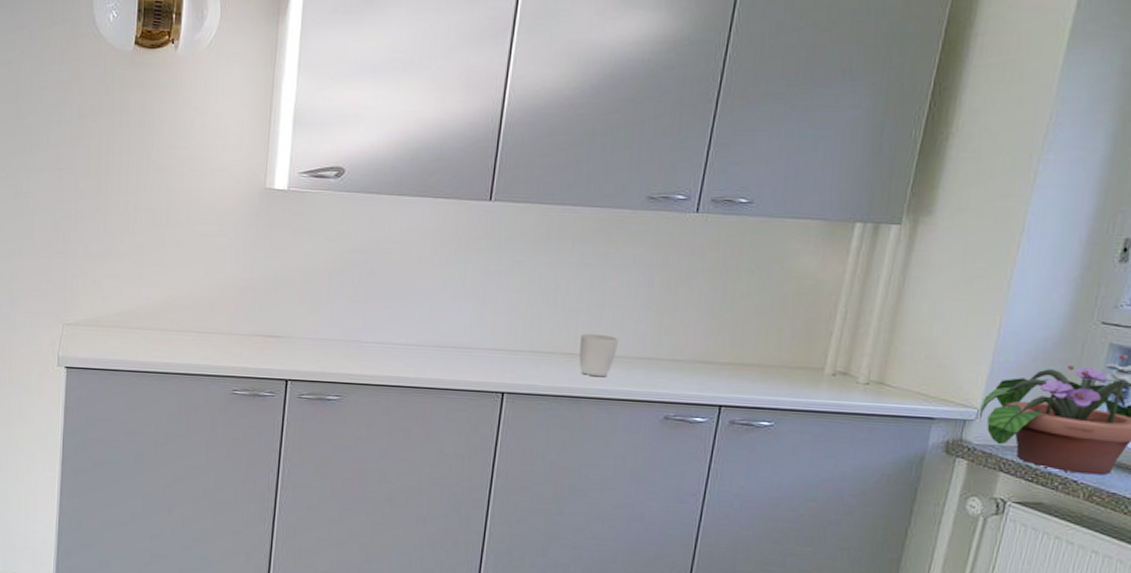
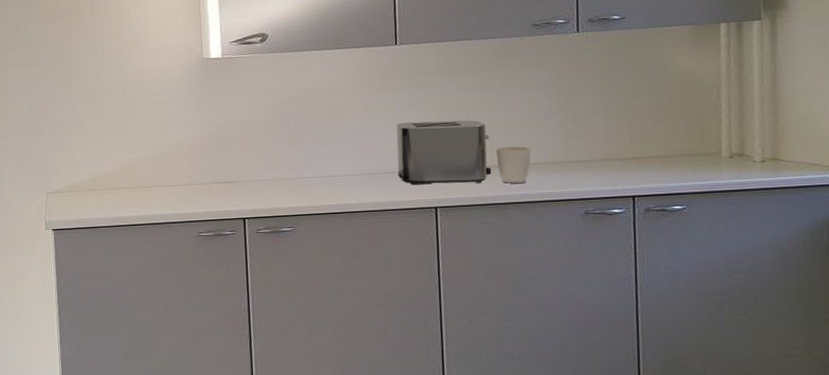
toaster: none [467,292,577,372] -> present [396,120,492,185]

